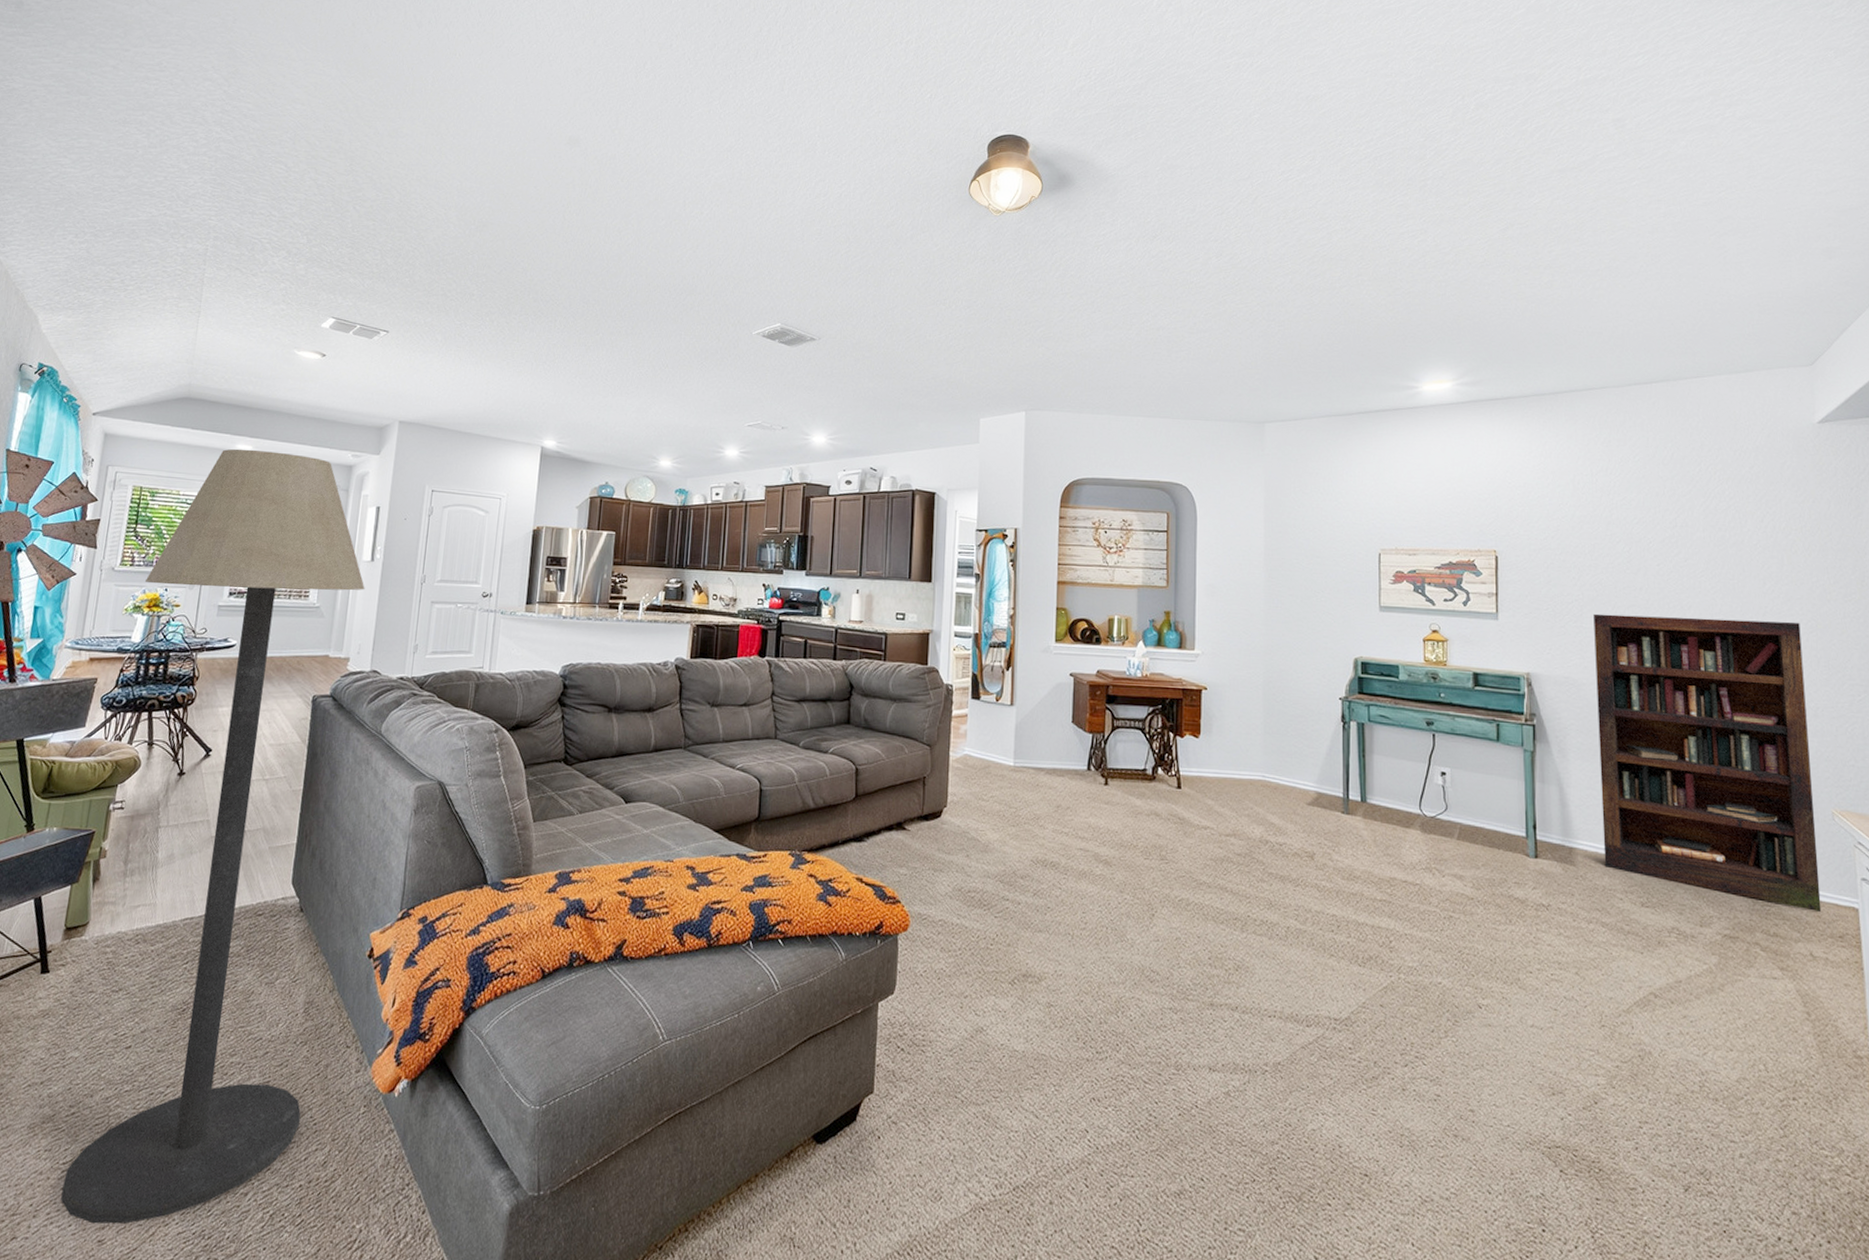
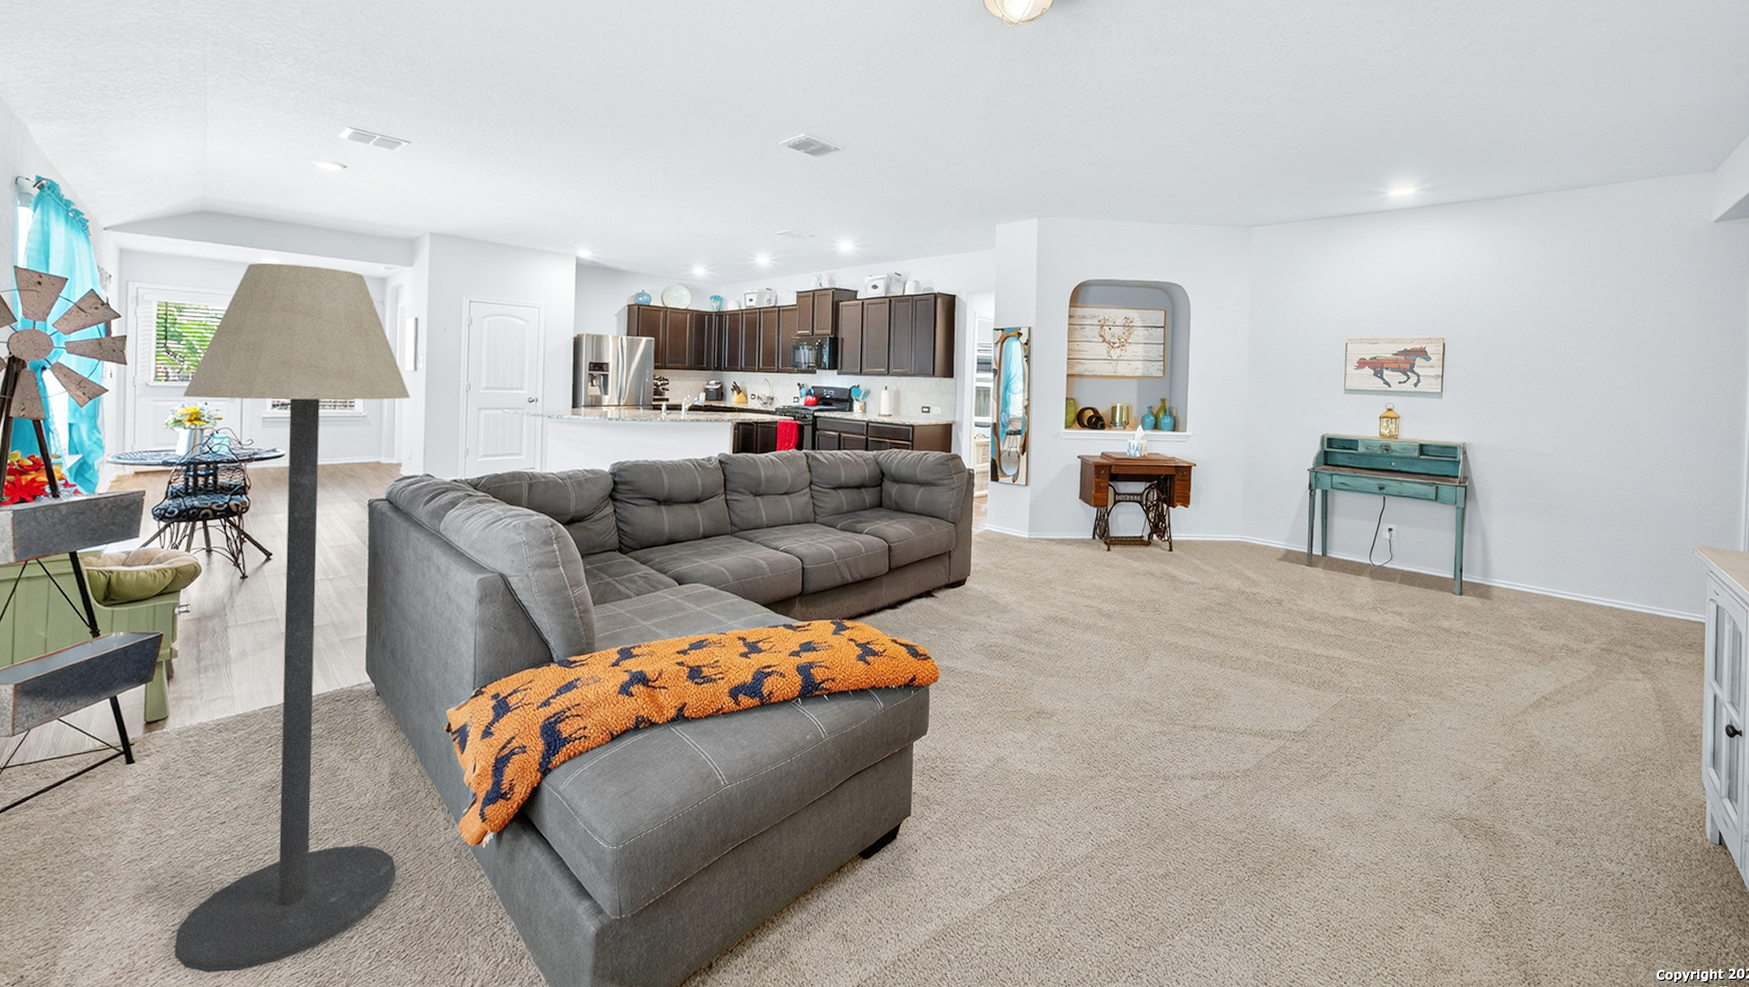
bookcase: present [1593,613,1822,913] -> none [1514,391,1683,627]

